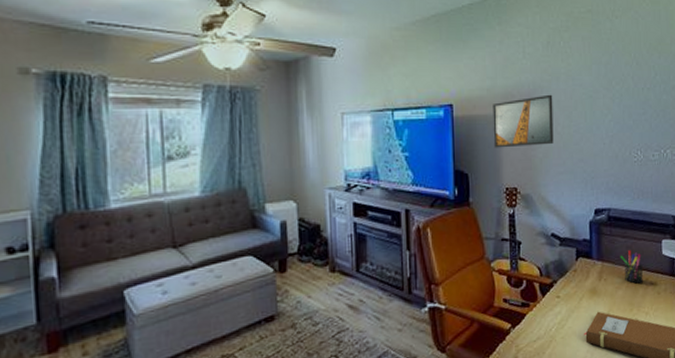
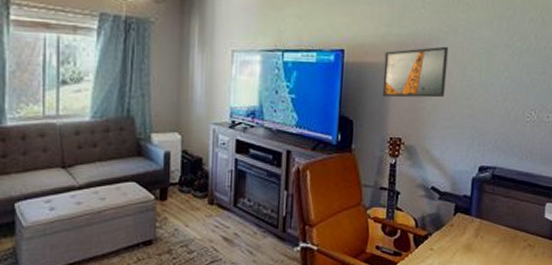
pen holder: present [620,250,643,284] -> none [499,210,523,244]

